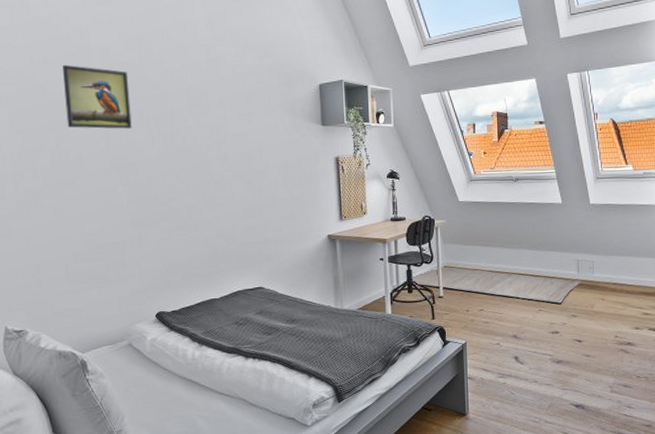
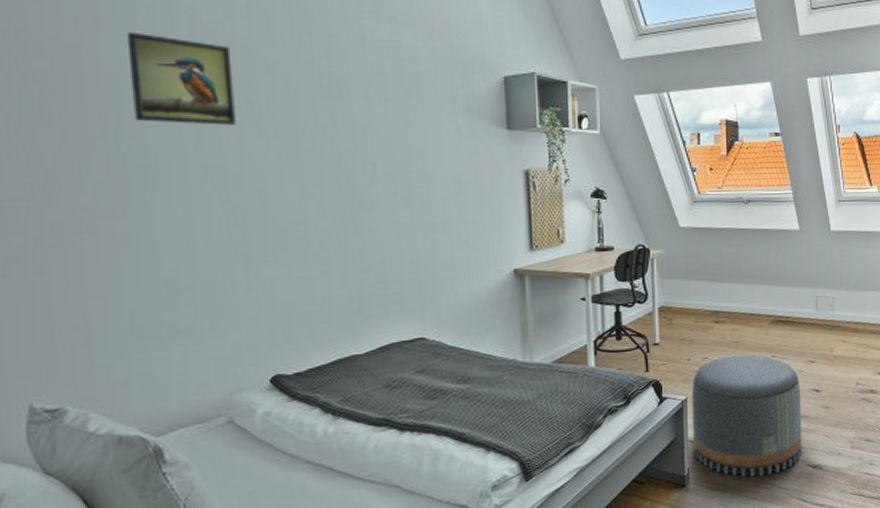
rug: present [413,266,582,304] -> none [622,306,820,348]
pouf: none [470,308,566,411] -> present [691,354,802,477]

